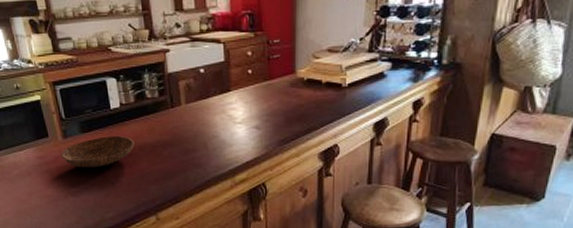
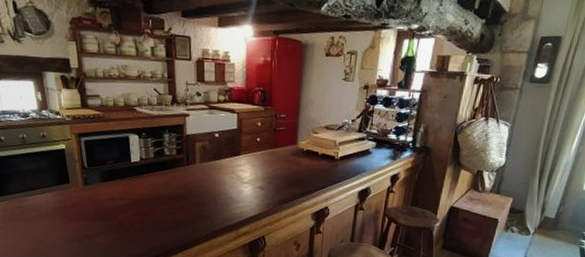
bowl: present [60,136,135,168] -> none [80,186,151,214]

